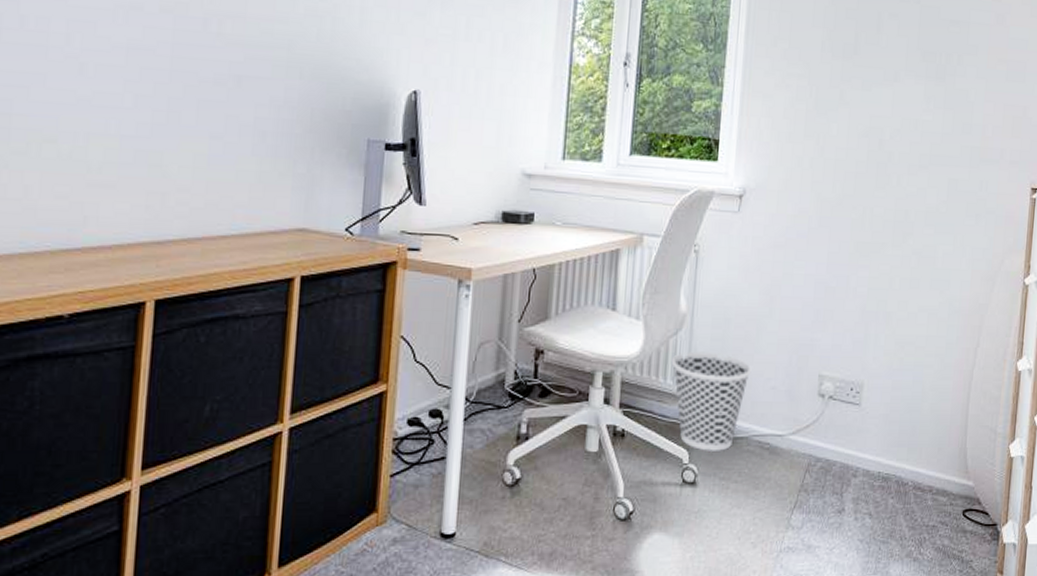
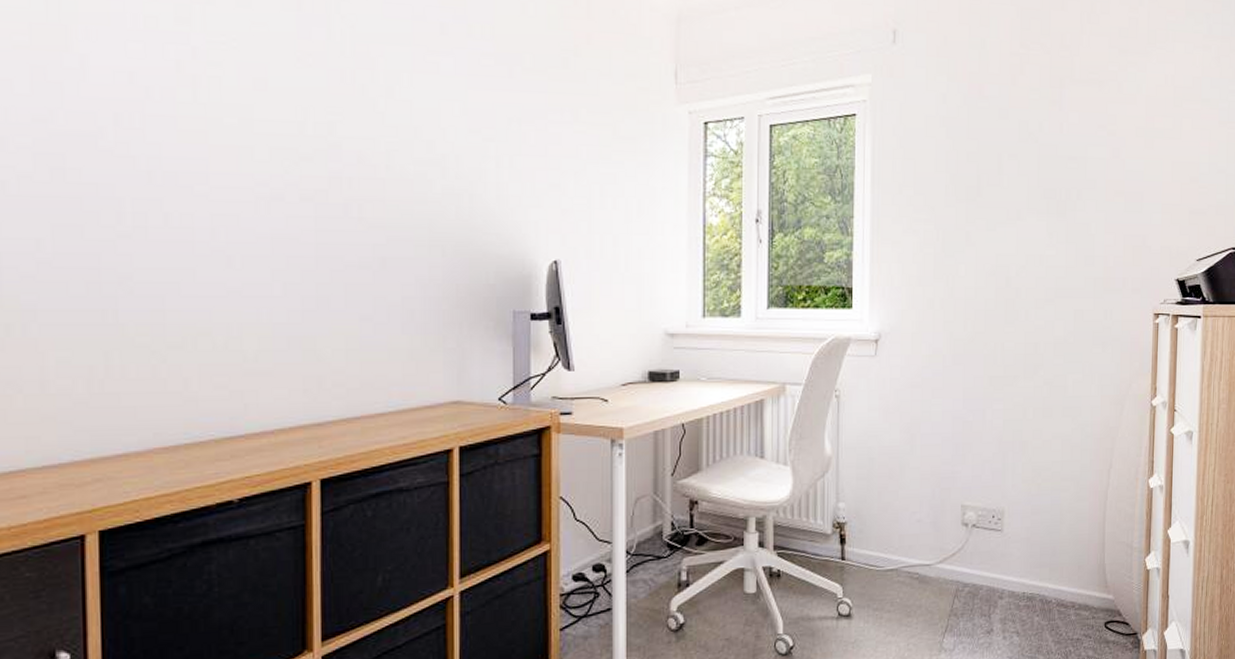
wastebasket: present [671,351,752,451] -> none [820,491,897,585]

